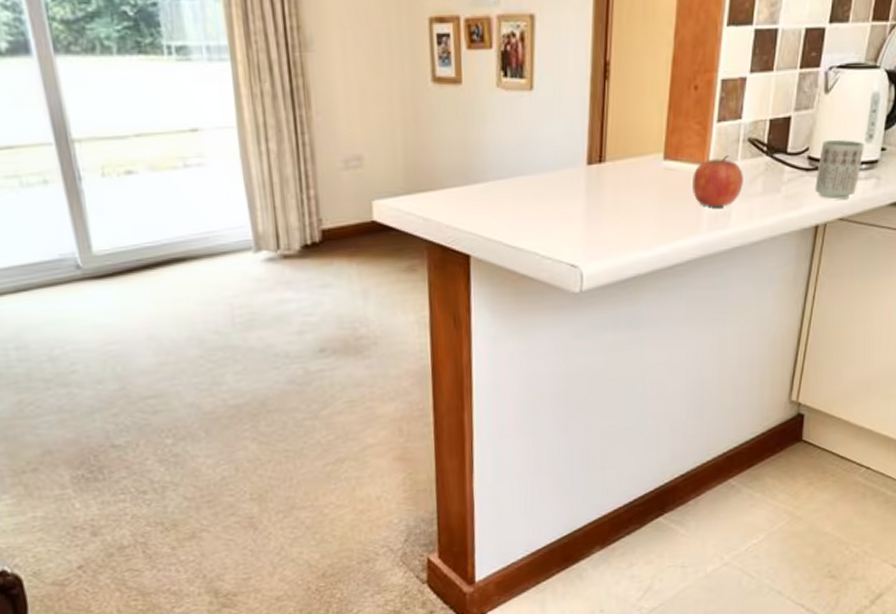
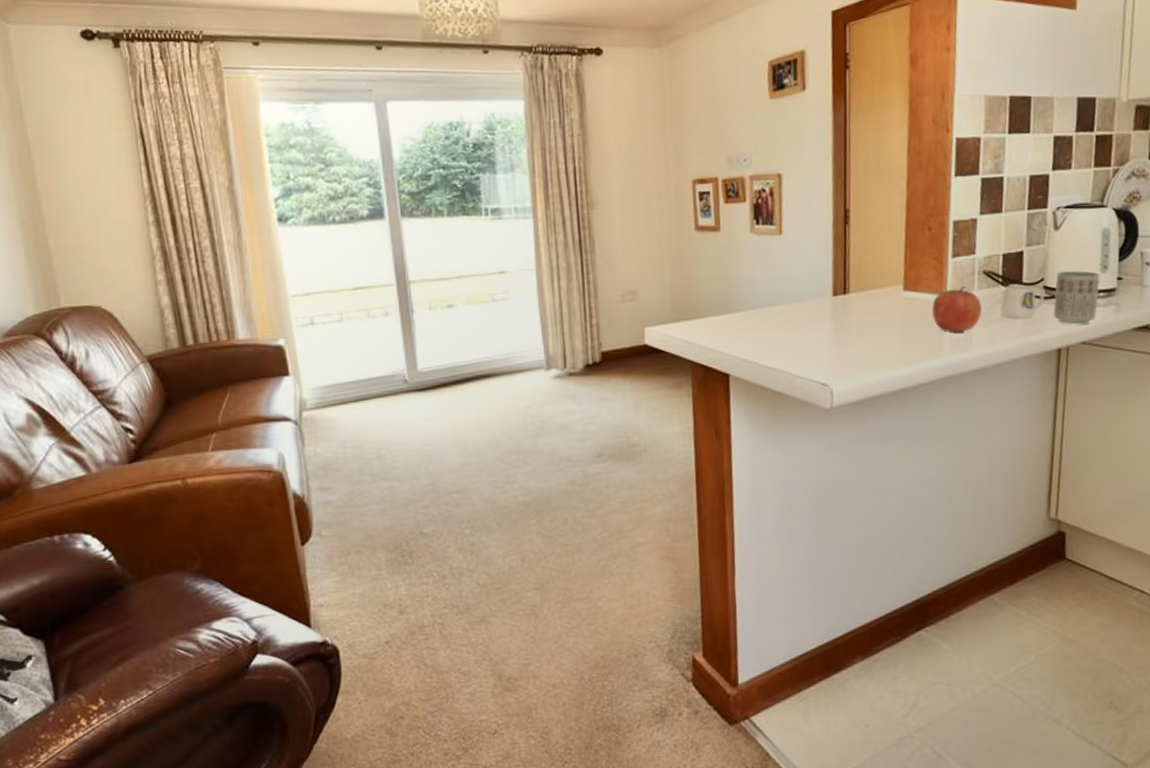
mug: none [762,154,808,192] -> present [1000,285,1045,318]

